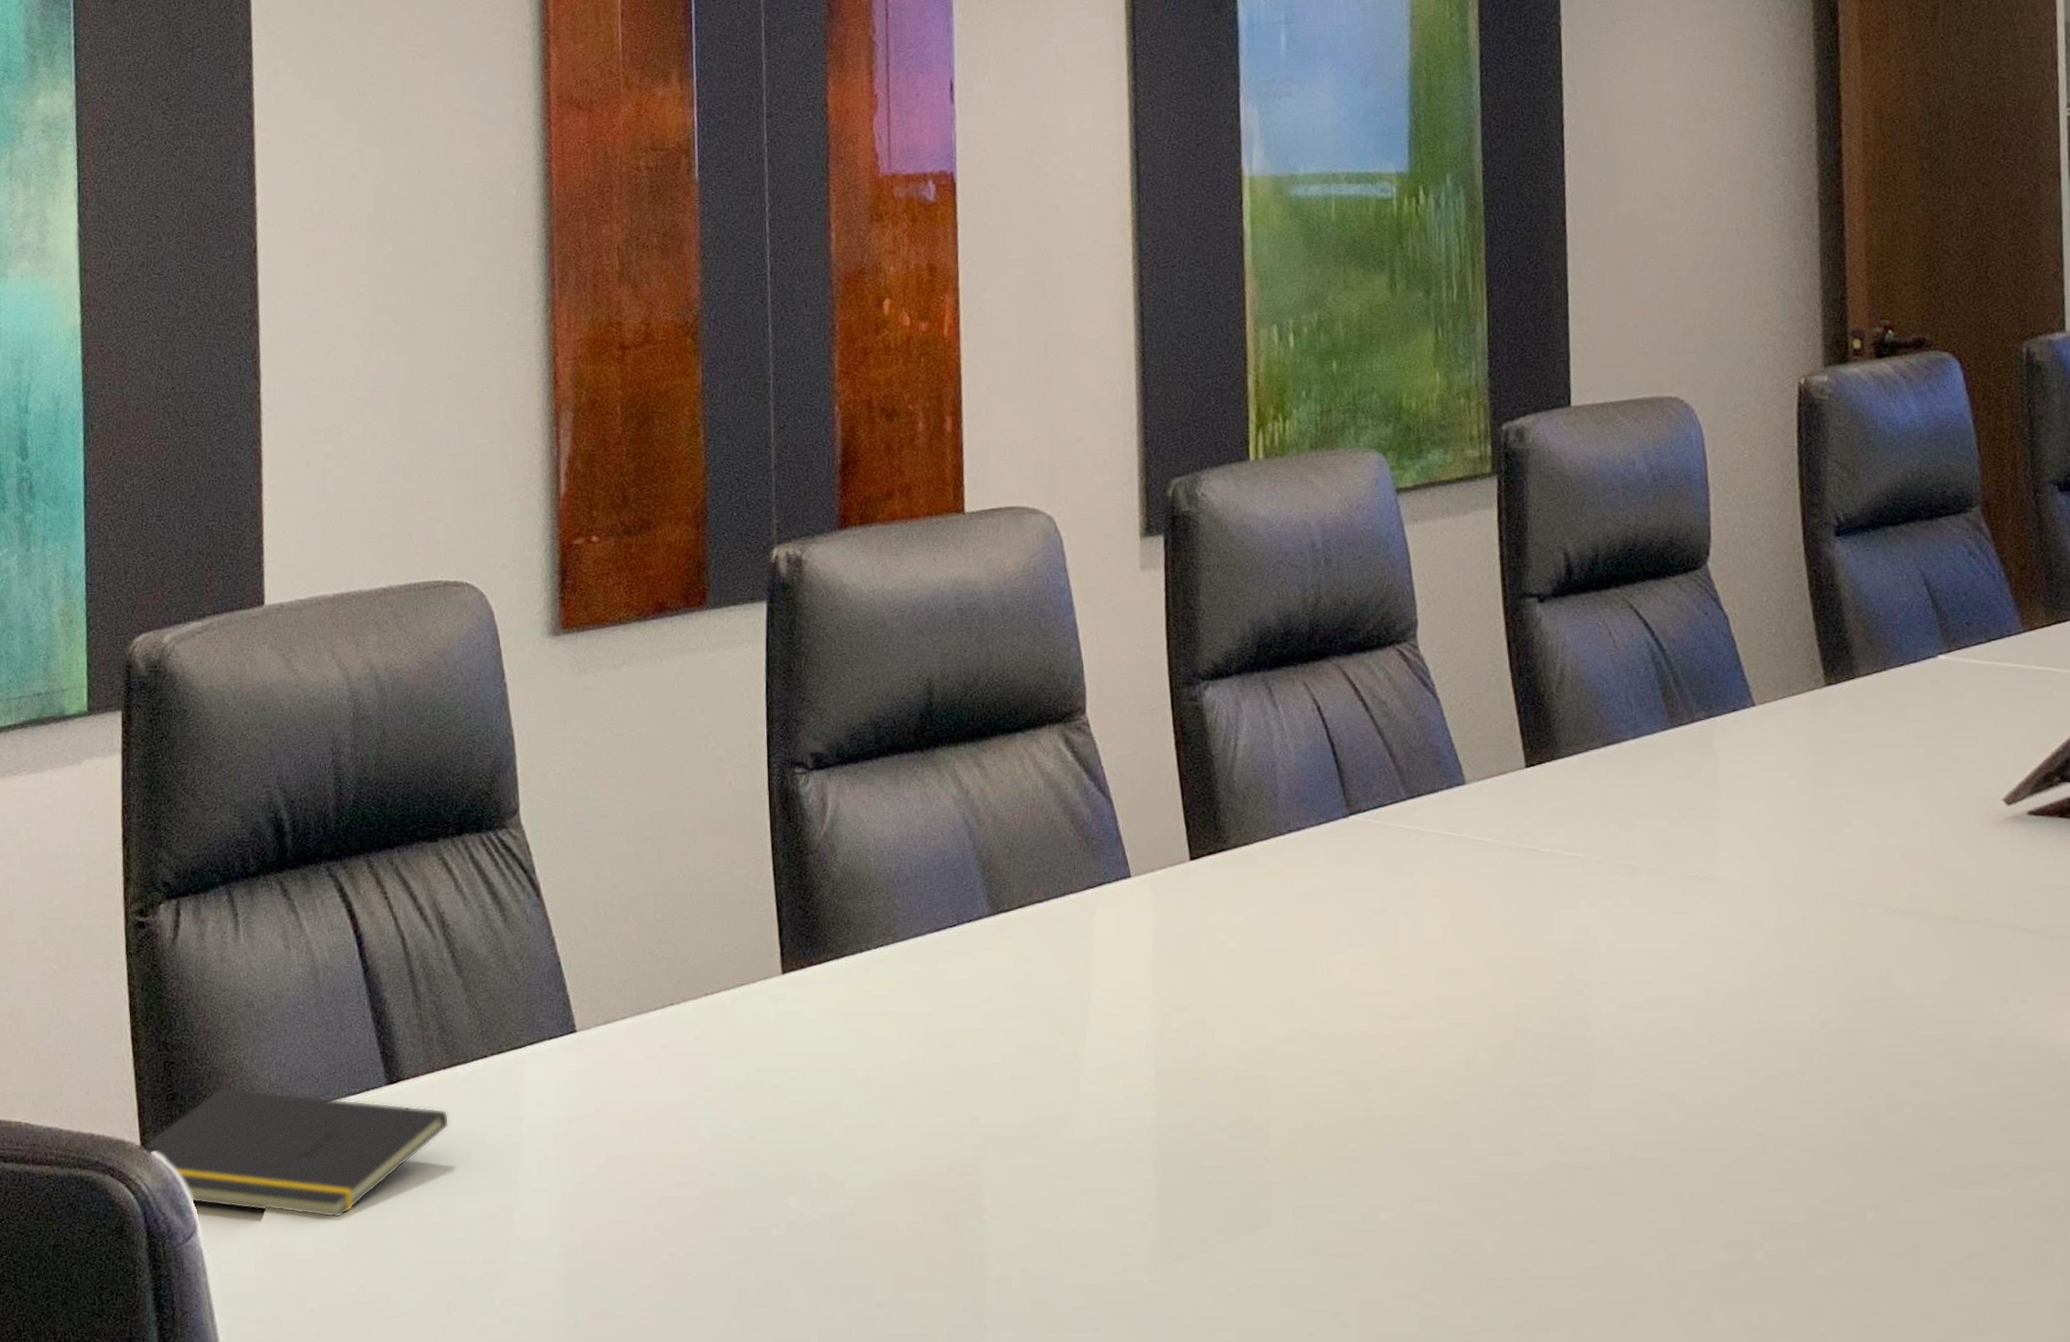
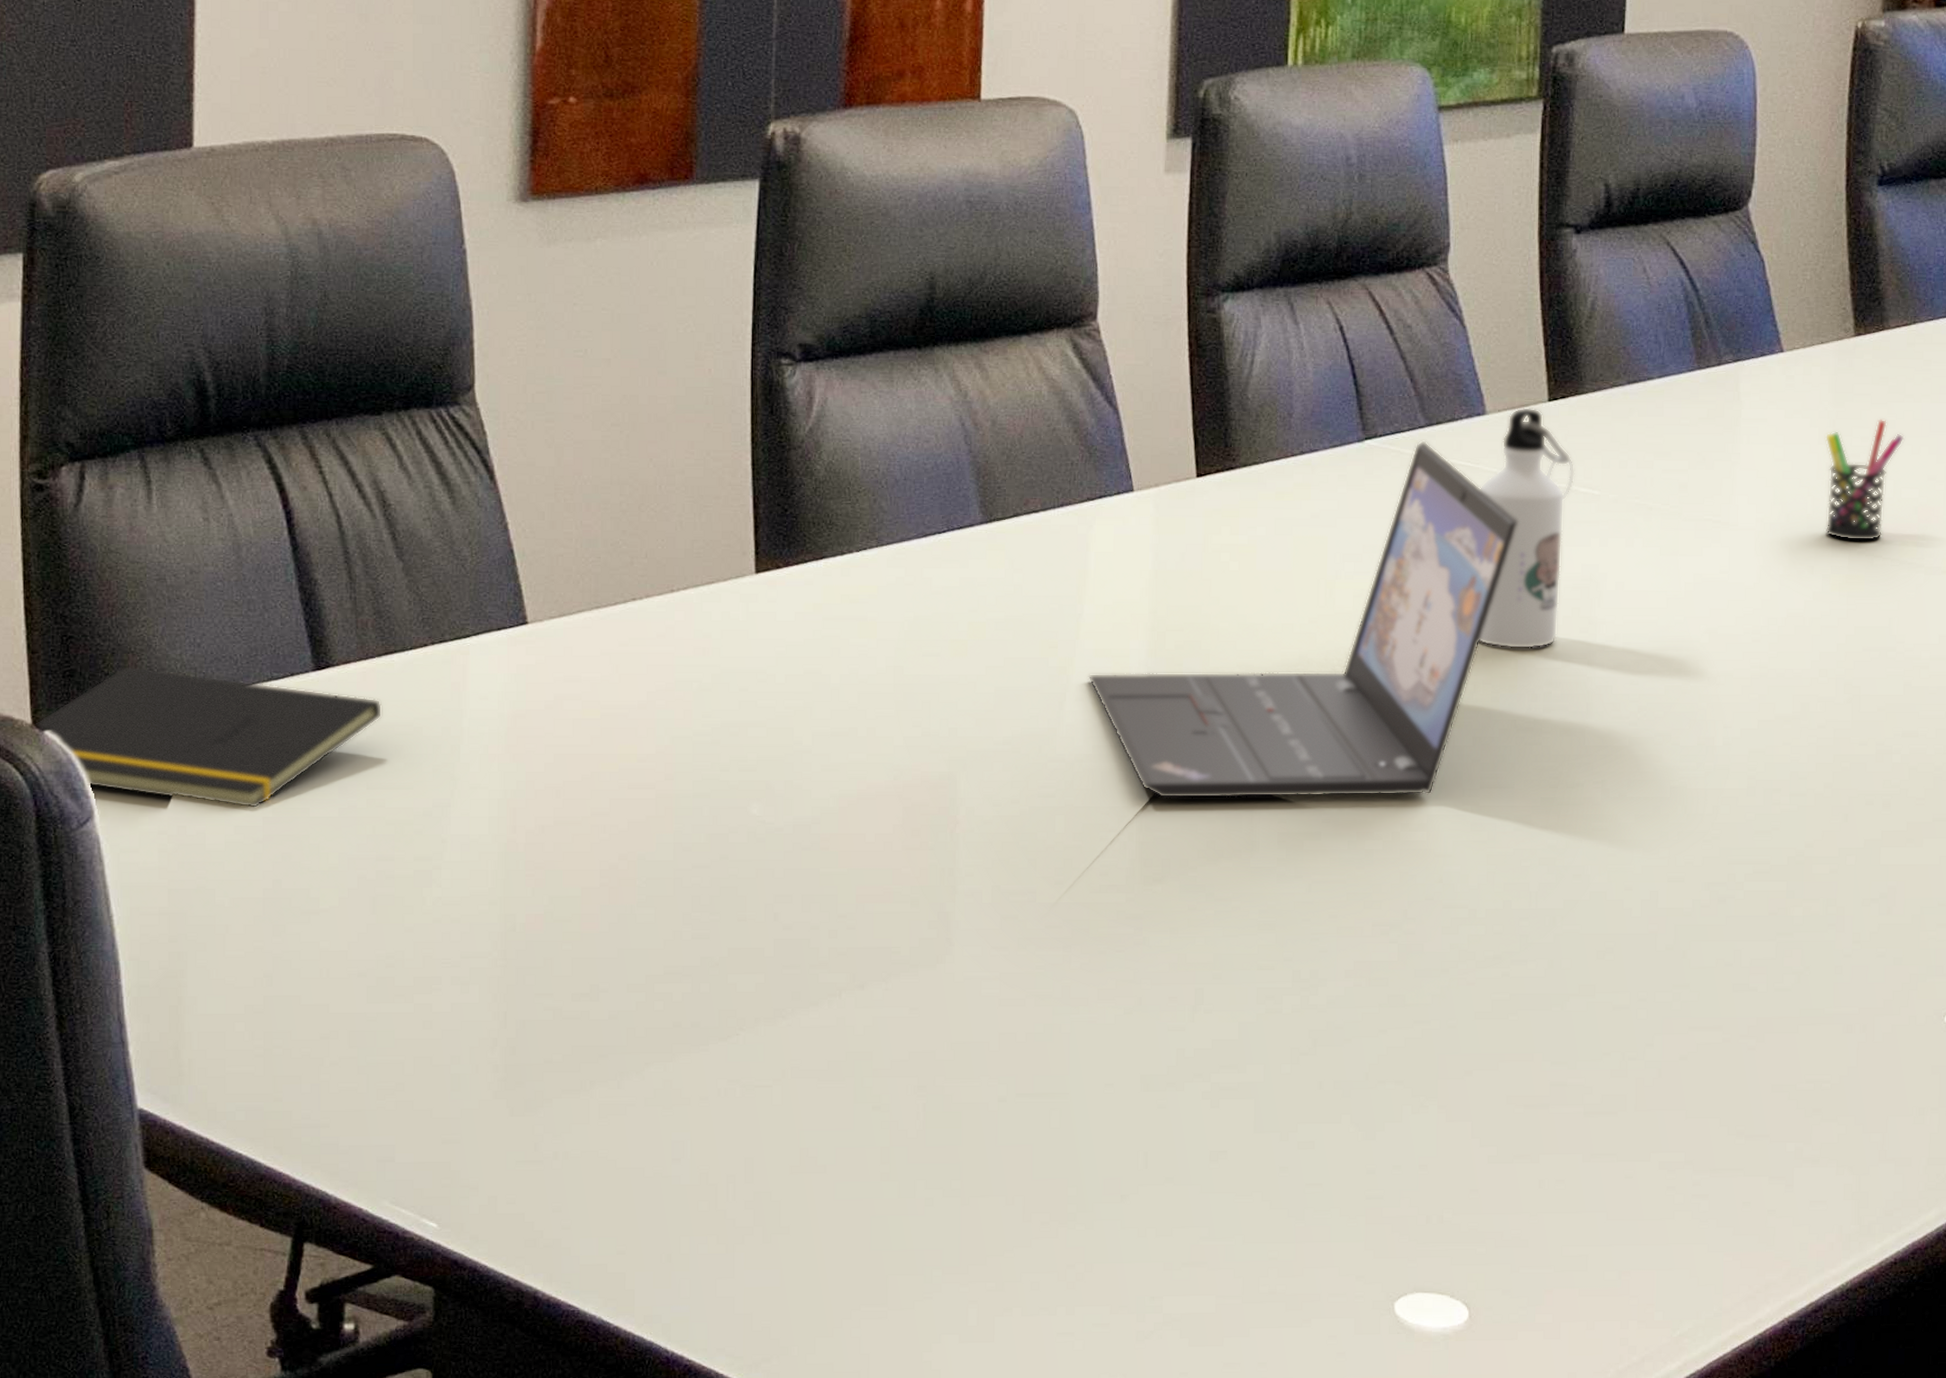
laptop: none [1099,813,1506,1178] -> present [1088,440,1518,799]
water bottle: none [1464,774,1558,1015] -> present [1479,406,1575,649]
pen holder: none [1804,766,1886,891] -> present [1824,419,1905,541]

